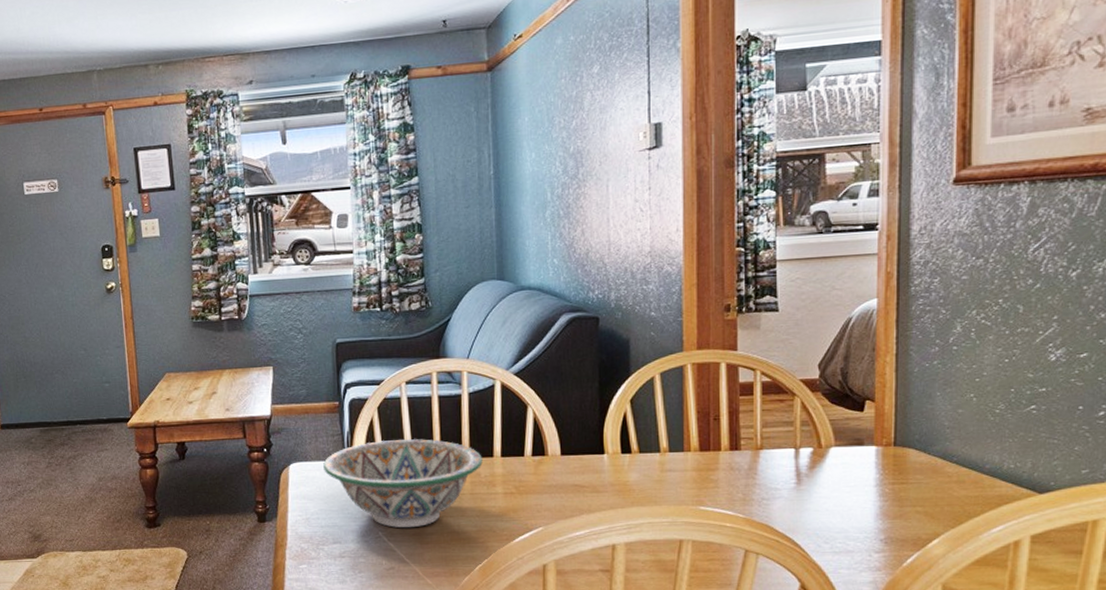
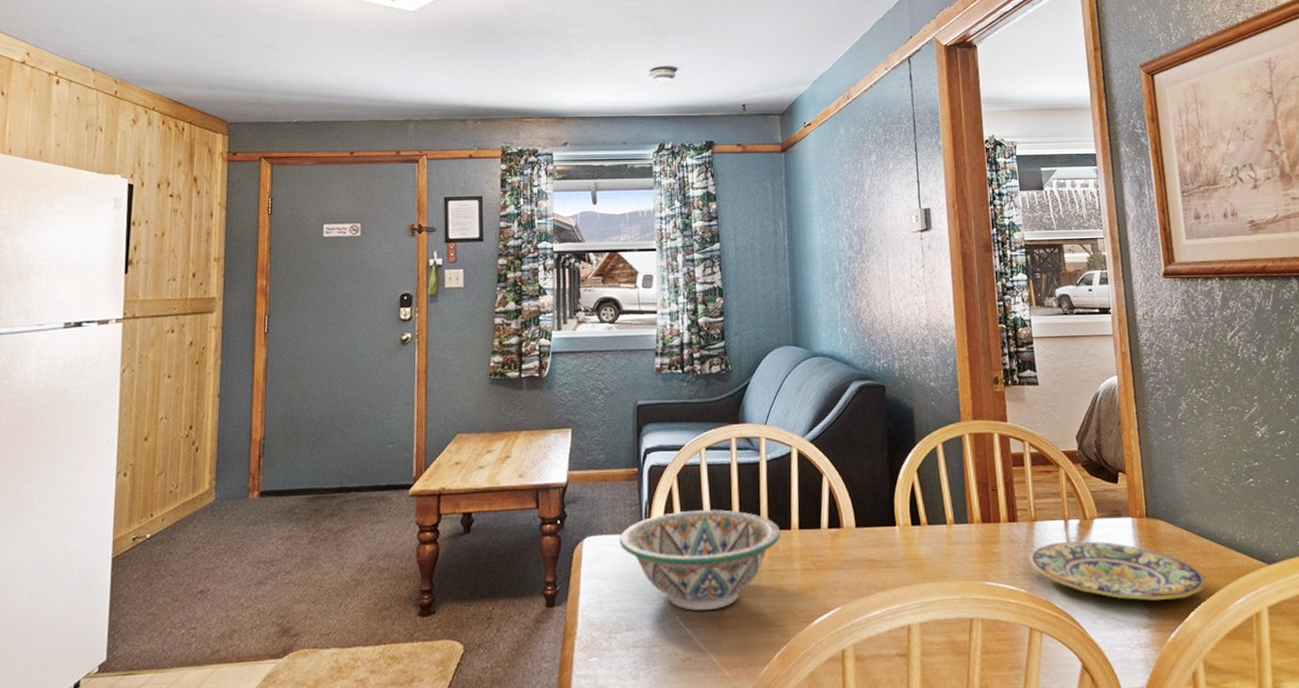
plate: none [748,468,959,527] -> present [1027,540,1206,601]

